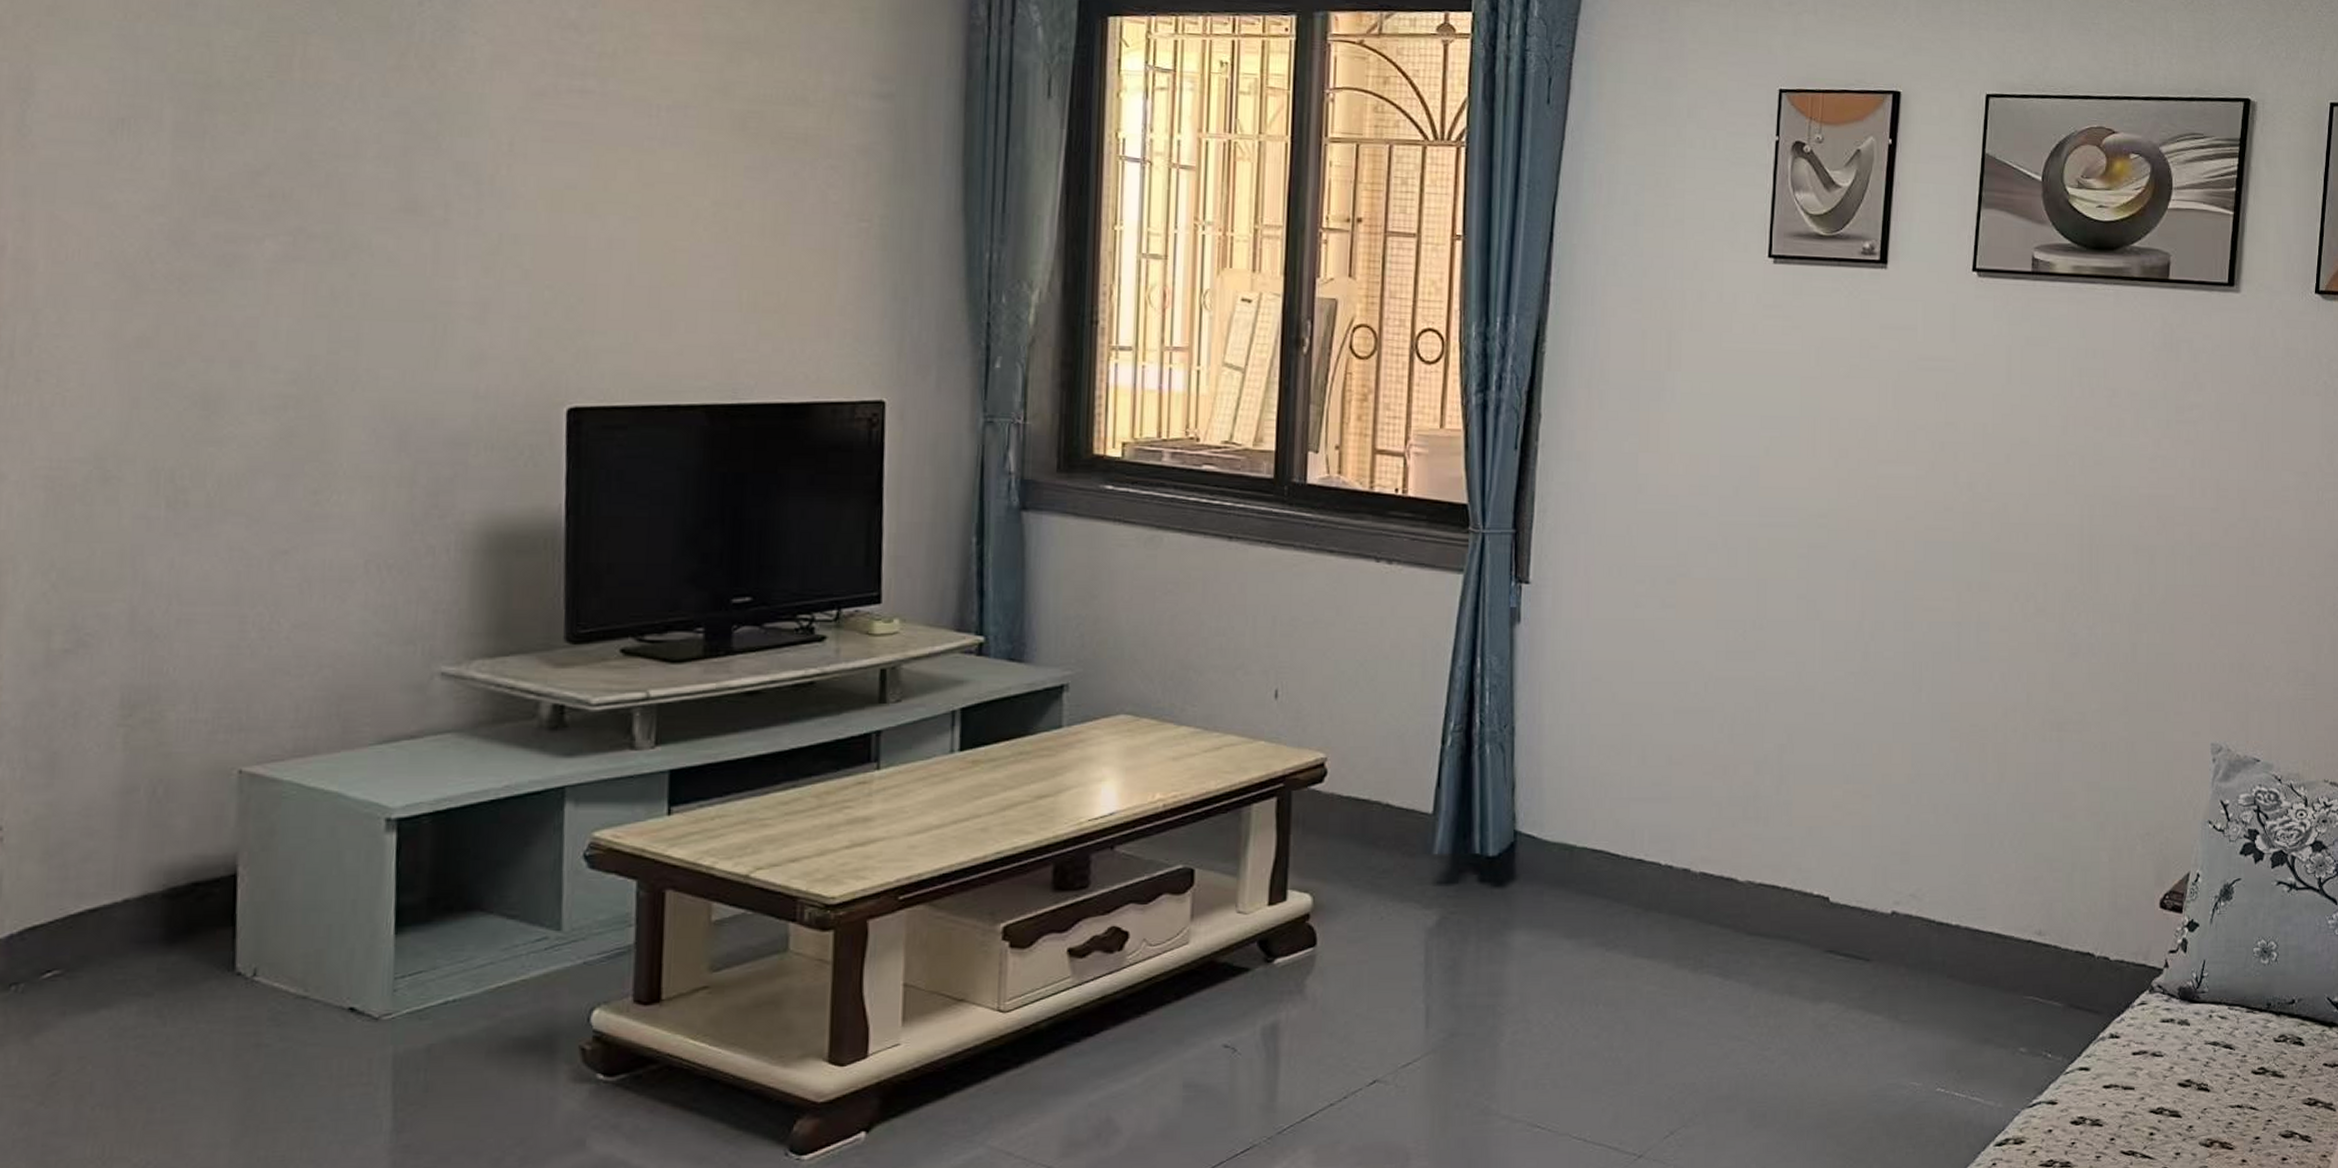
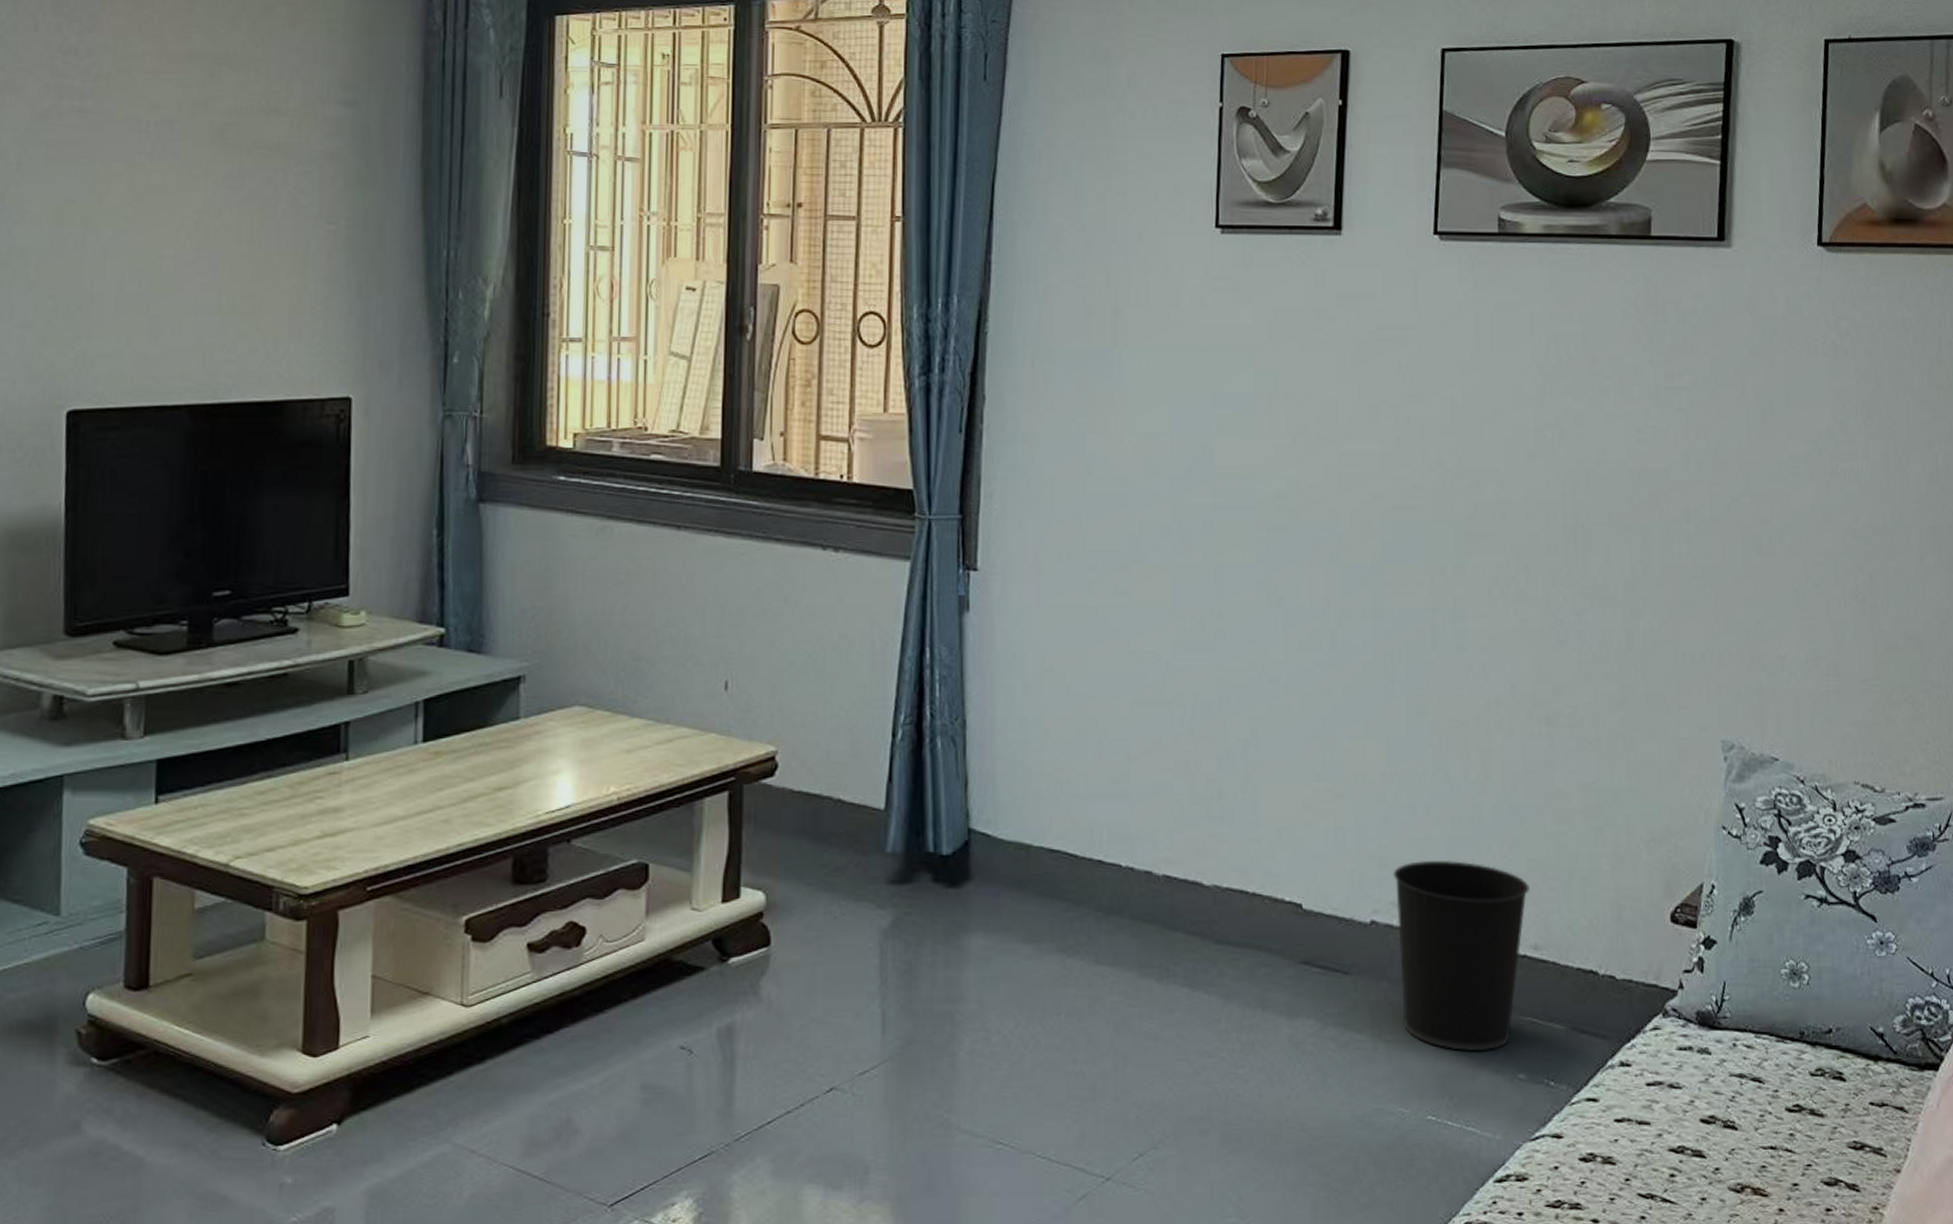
wastebasket: none [1913,854,2037,1029] -> present [1393,860,1531,1052]

